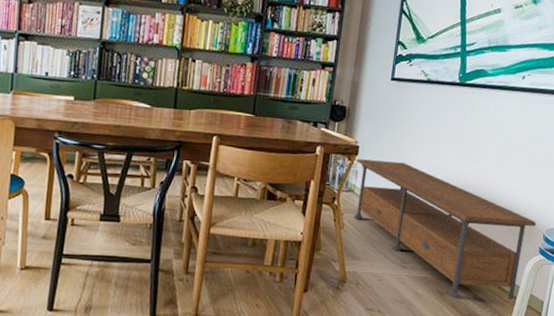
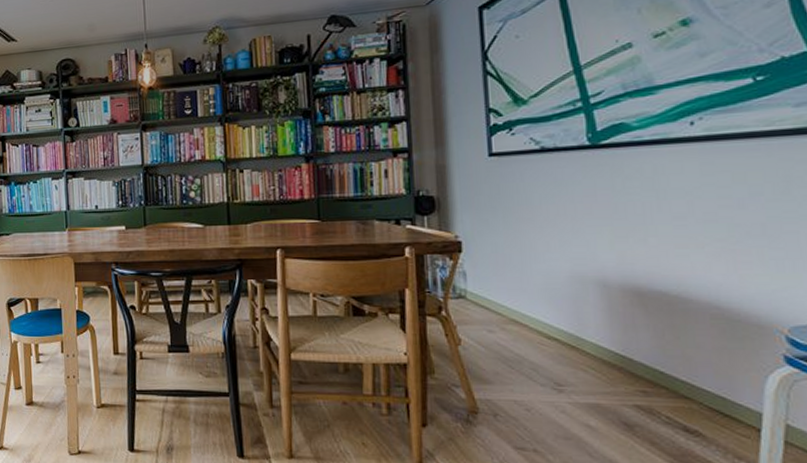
media console: present [354,159,537,300] -> none [461,255,769,433]

